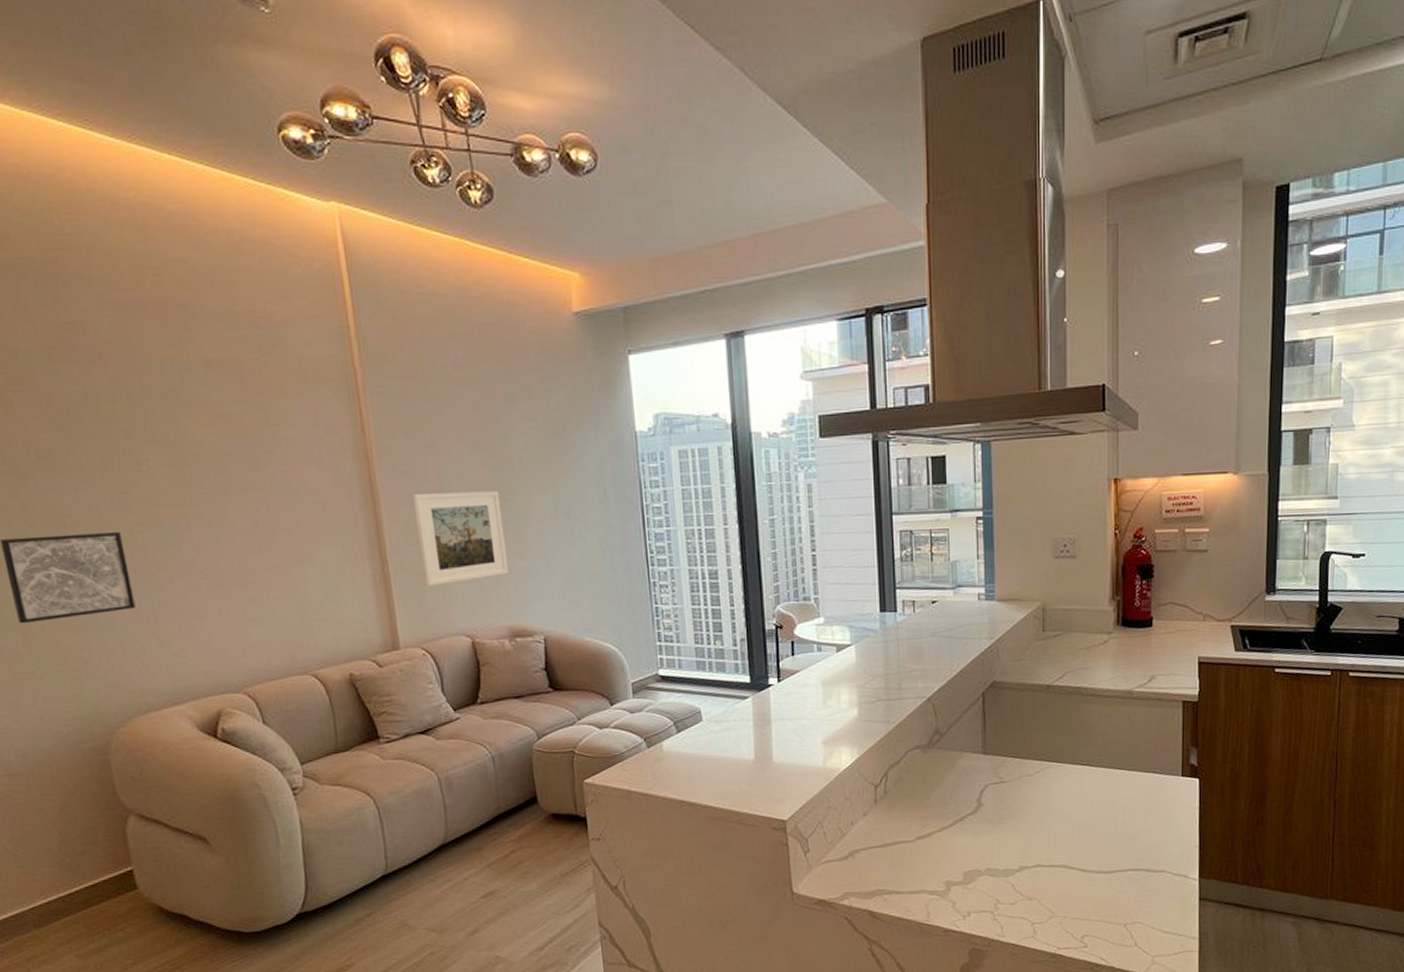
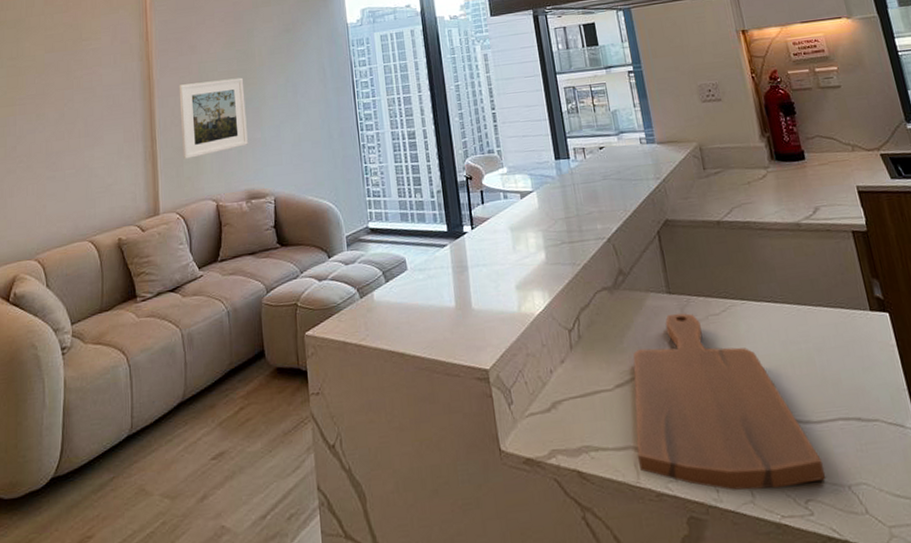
cutting board: none [930,772,1106,928] -> present [633,313,826,491]

